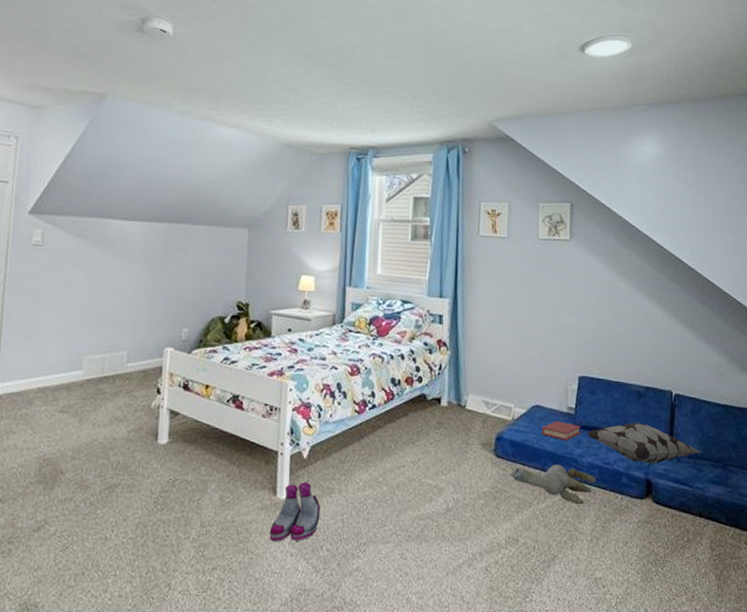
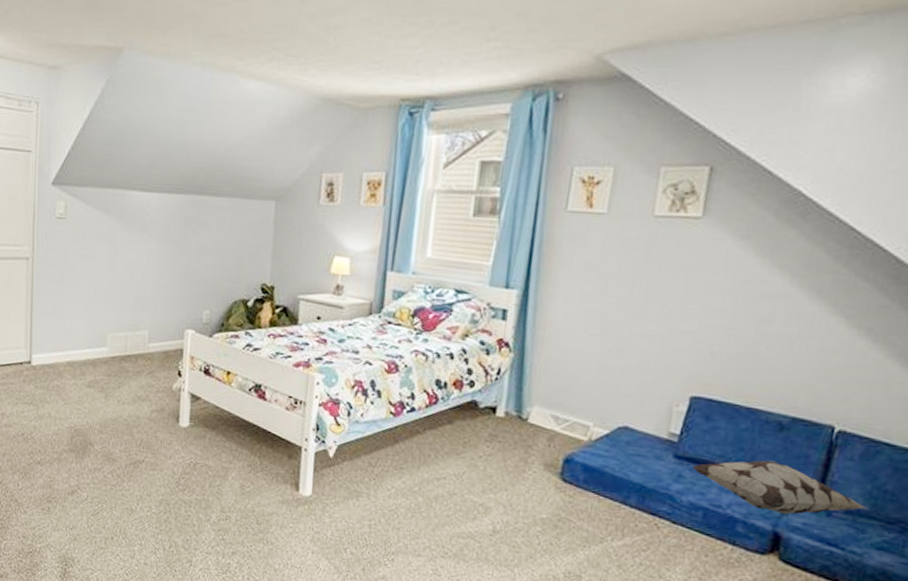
boots: present [269,481,321,542] -> none [290,481,346,540]
plush toy: present [509,465,596,505] -> none [578,495,698,550]
book: present [541,421,581,441] -> none [627,447,685,473]

